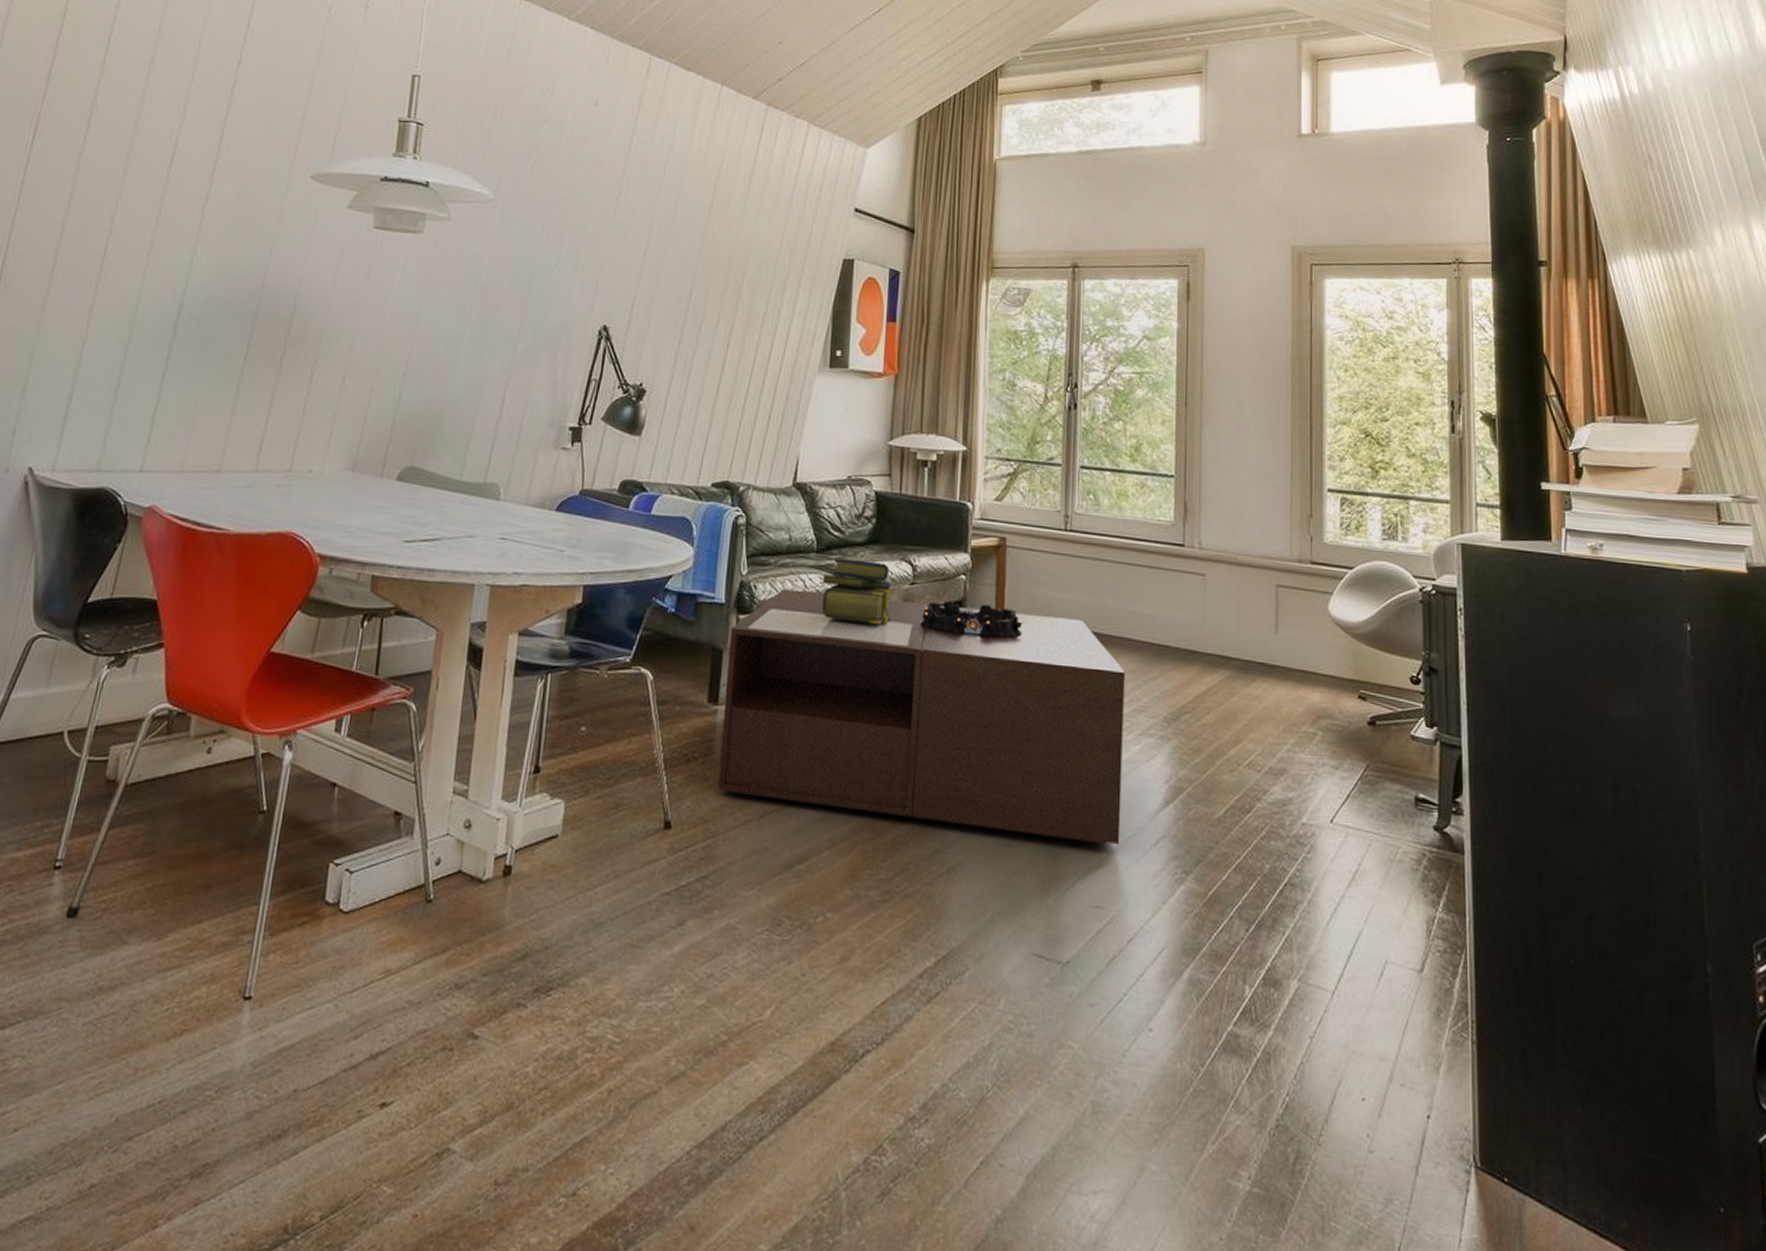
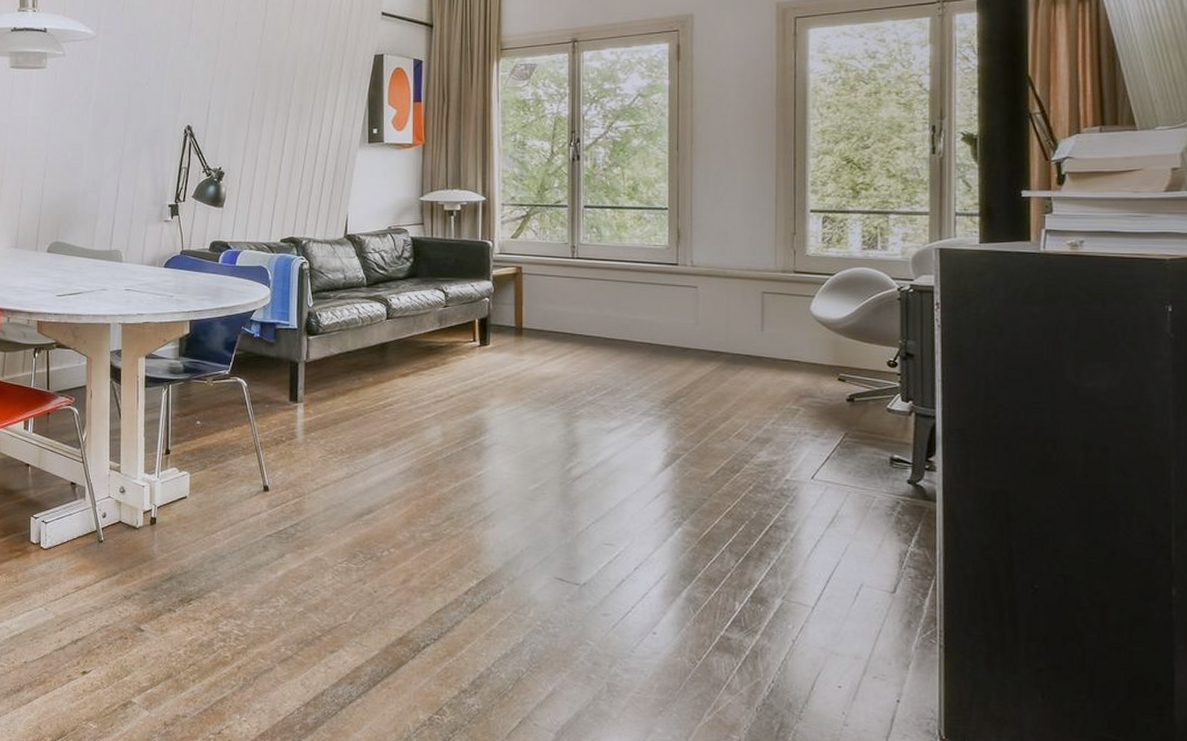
coffee table: present [718,589,1125,845] -> none [302,316,627,499]
stack of books: present [819,557,893,625] -> none [370,289,430,339]
decorative bowl: present [920,600,1023,639] -> none [453,318,538,345]

